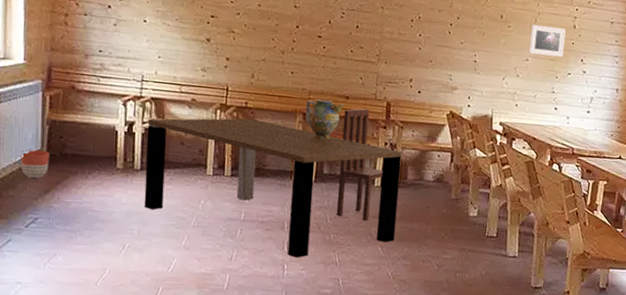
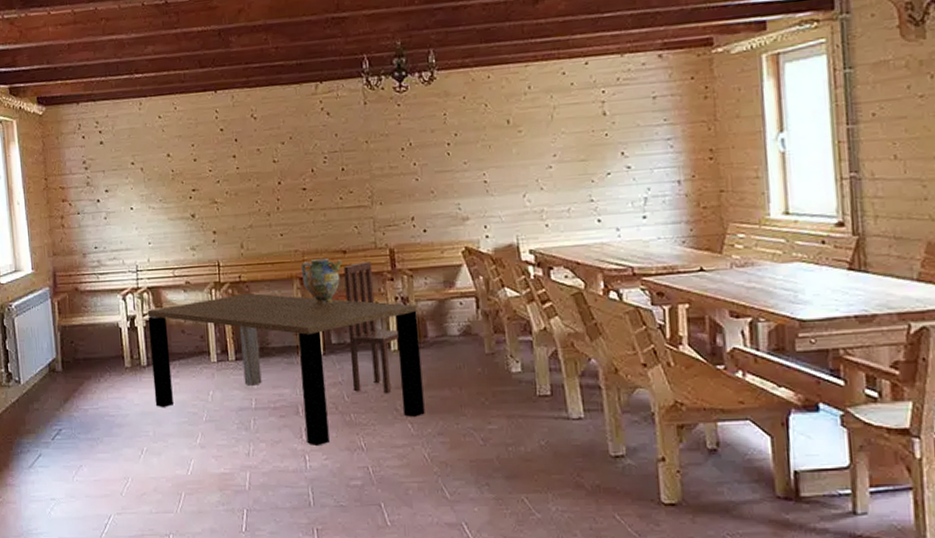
planter: present [20,150,50,178] -> none [40,359,65,388]
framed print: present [528,24,566,57] -> none [548,118,596,158]

